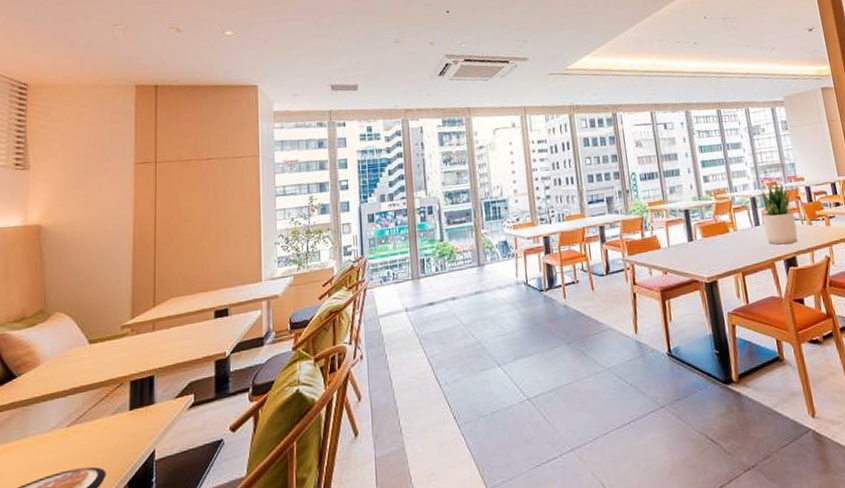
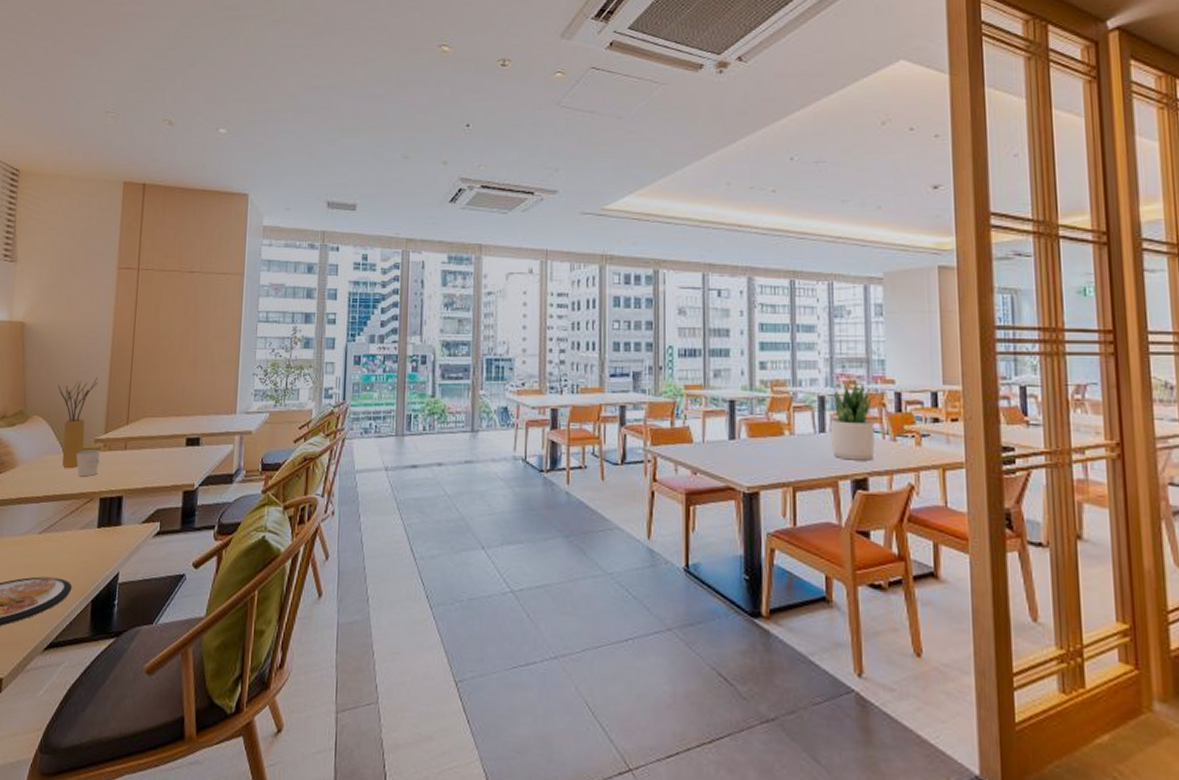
vase: none [79,267,122,359] -> present [57,378,99,469]
cup: none [103,334,128,364] -> present [76,448,100,477]

